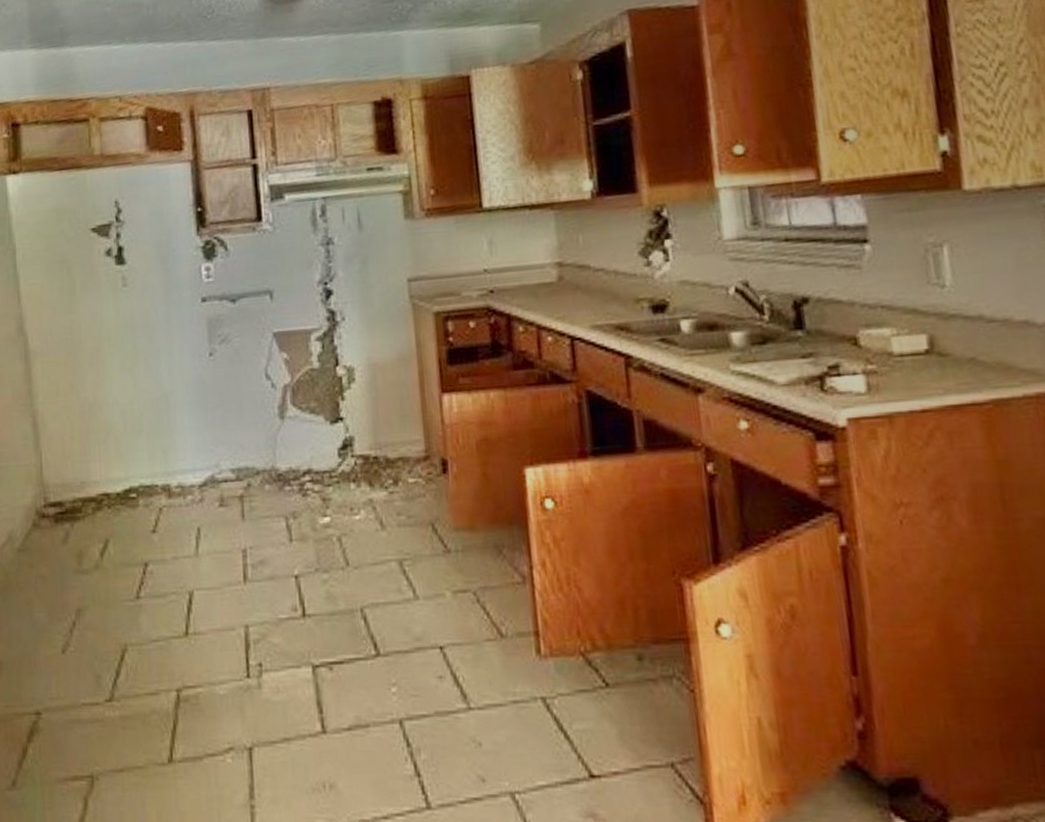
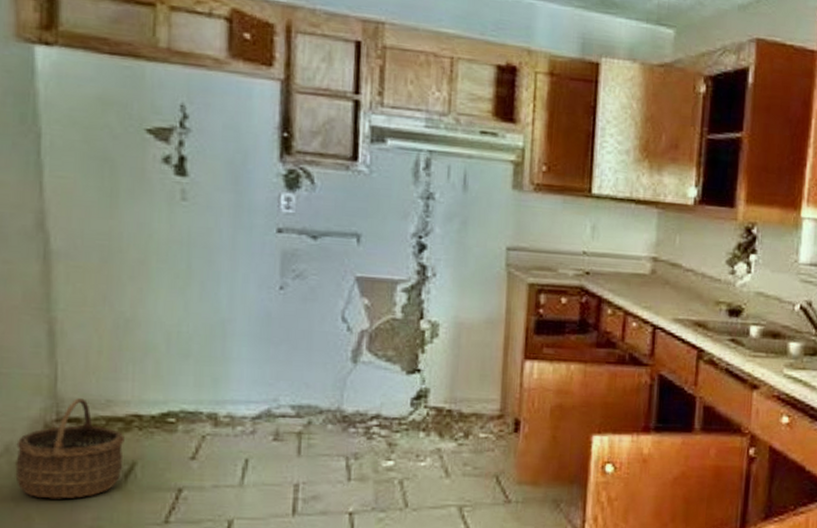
wicker basket: none [16,483,99,582] -> present [15,398,125,499]

